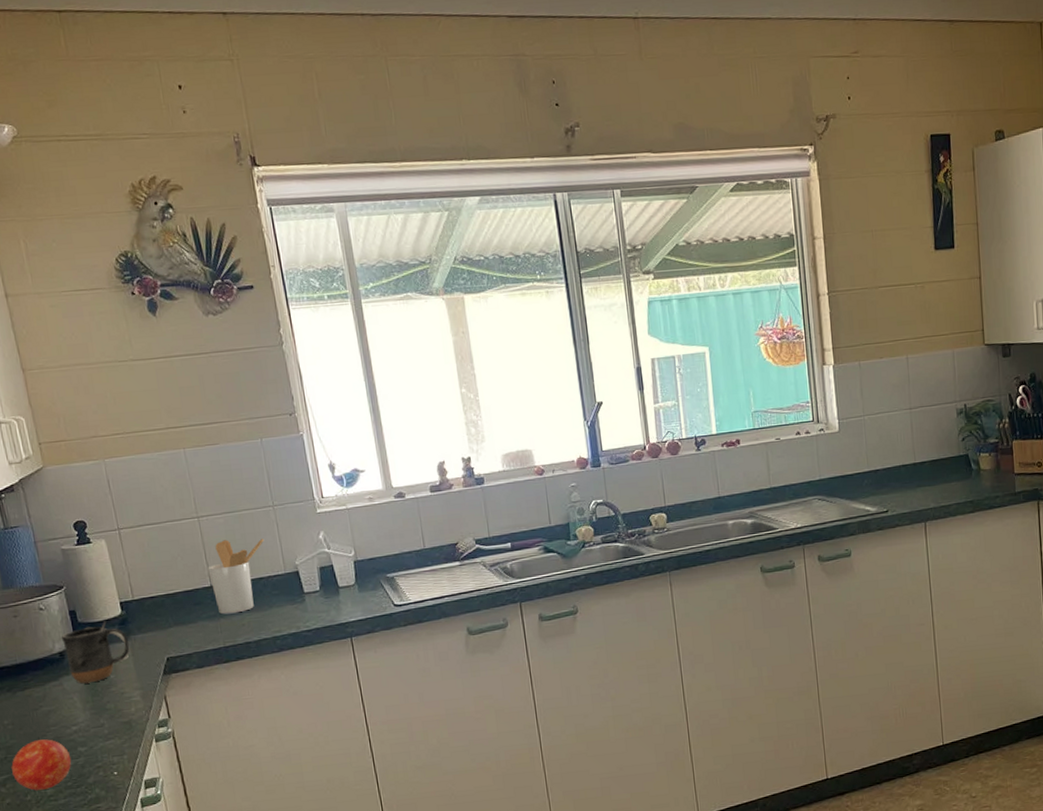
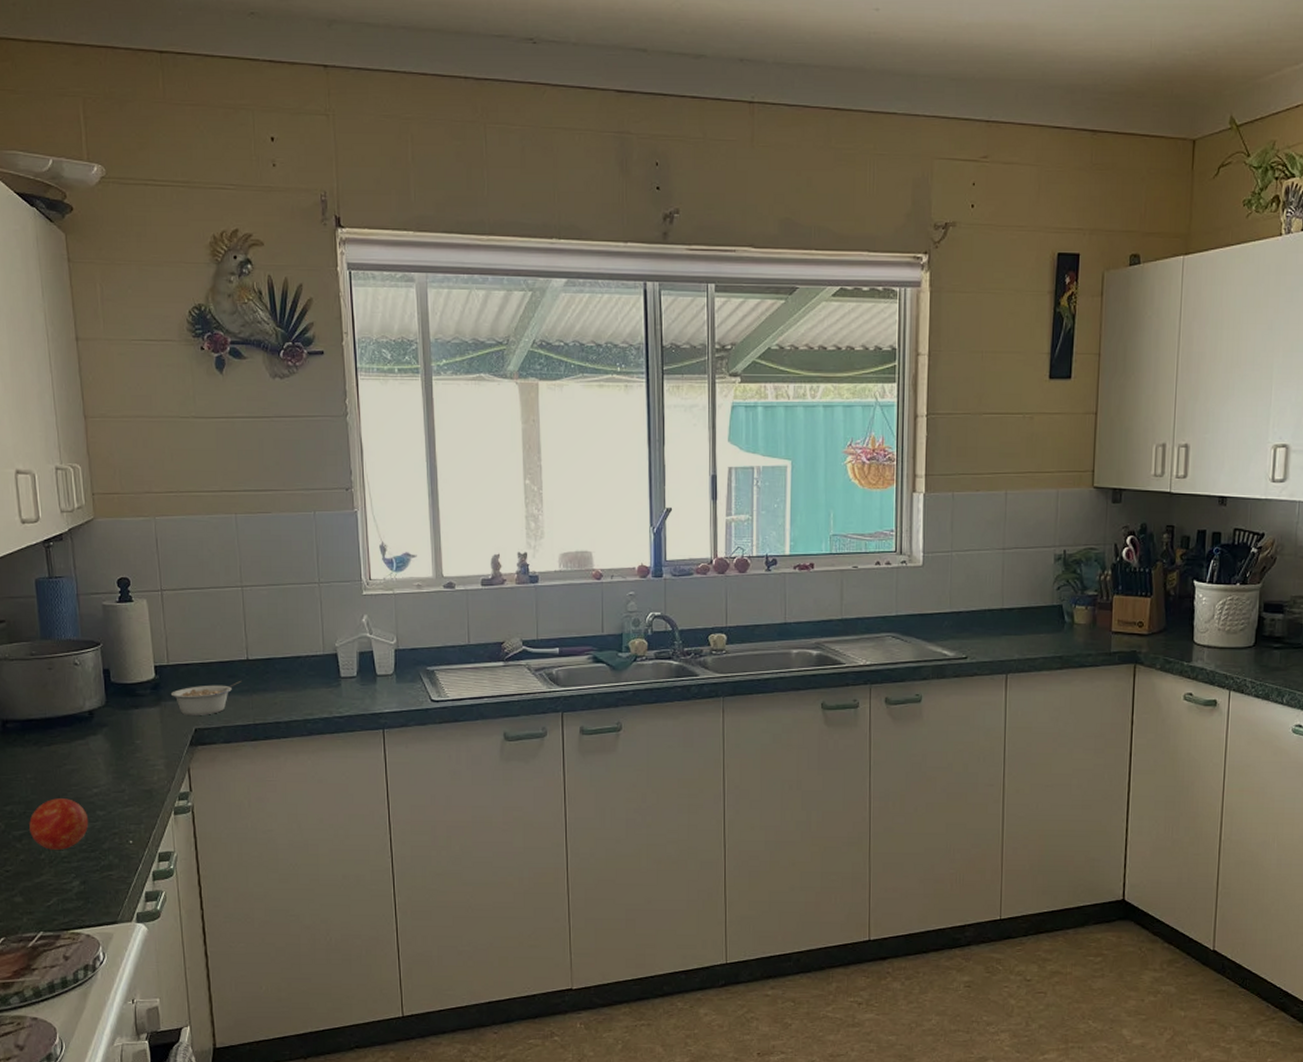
mug: present [61,621,130,684] -> none [92,684,159,746]
legume: none [140,606,208,646] -> present [171,680,242,715]
utensil holder: present [208,539,265,615] -> none [246,613,306,691]

